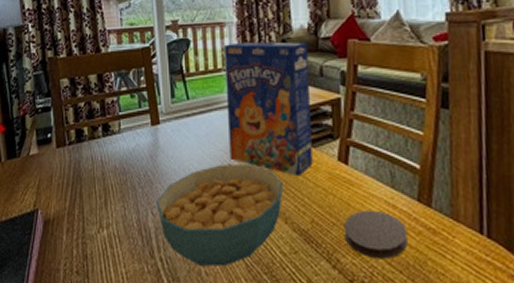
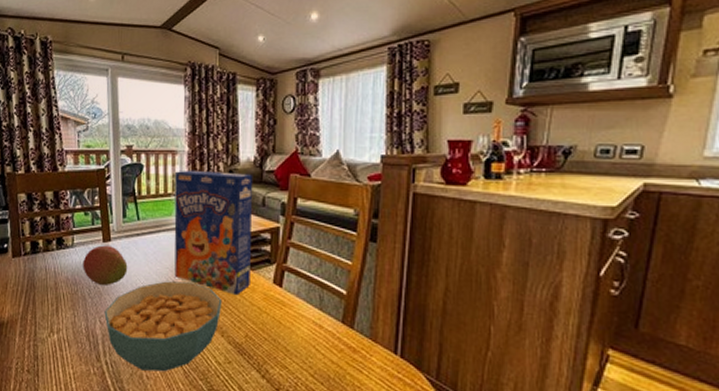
fruit: none [131,129,179,173] -> present [82,245,128,285]
coaster: present [343,210,408,260] -> none [274,328,330,372]

